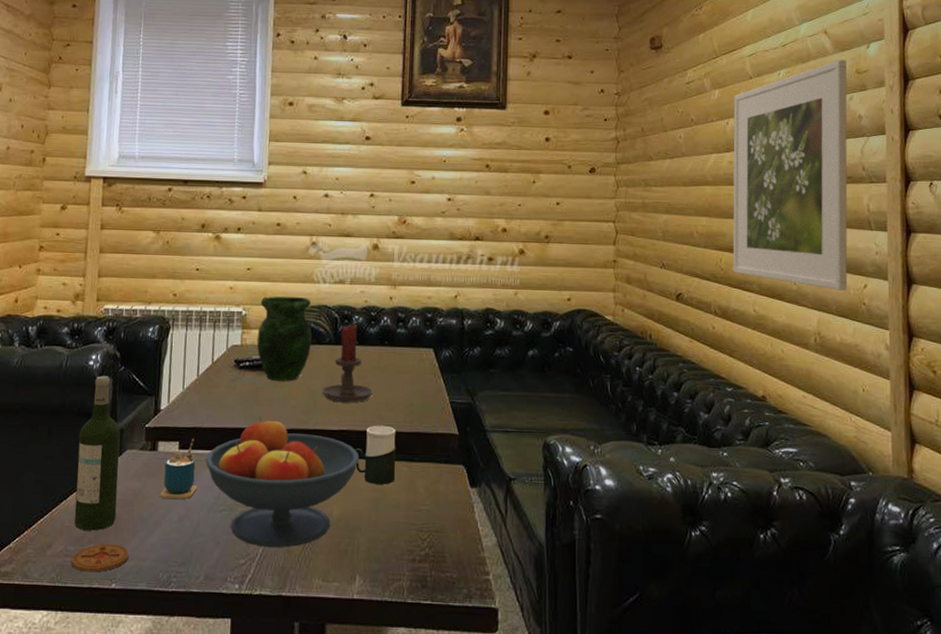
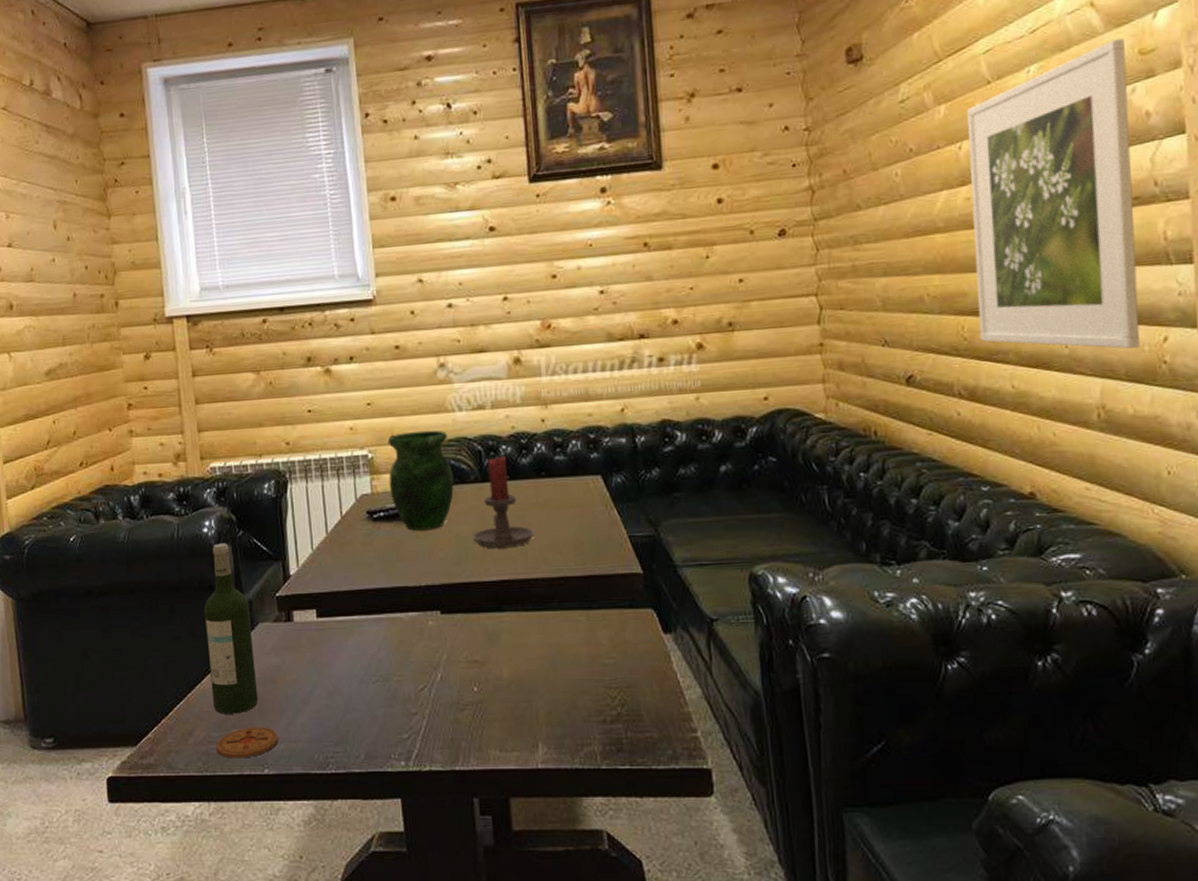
cup: present [160,439,197,499] -> none [303,605,344,673]
fruit bowl: present [205,416,360,548] -> none [348,573,527,719]
cup: present [355,425,397,484] -> none [520,570,572,639]

